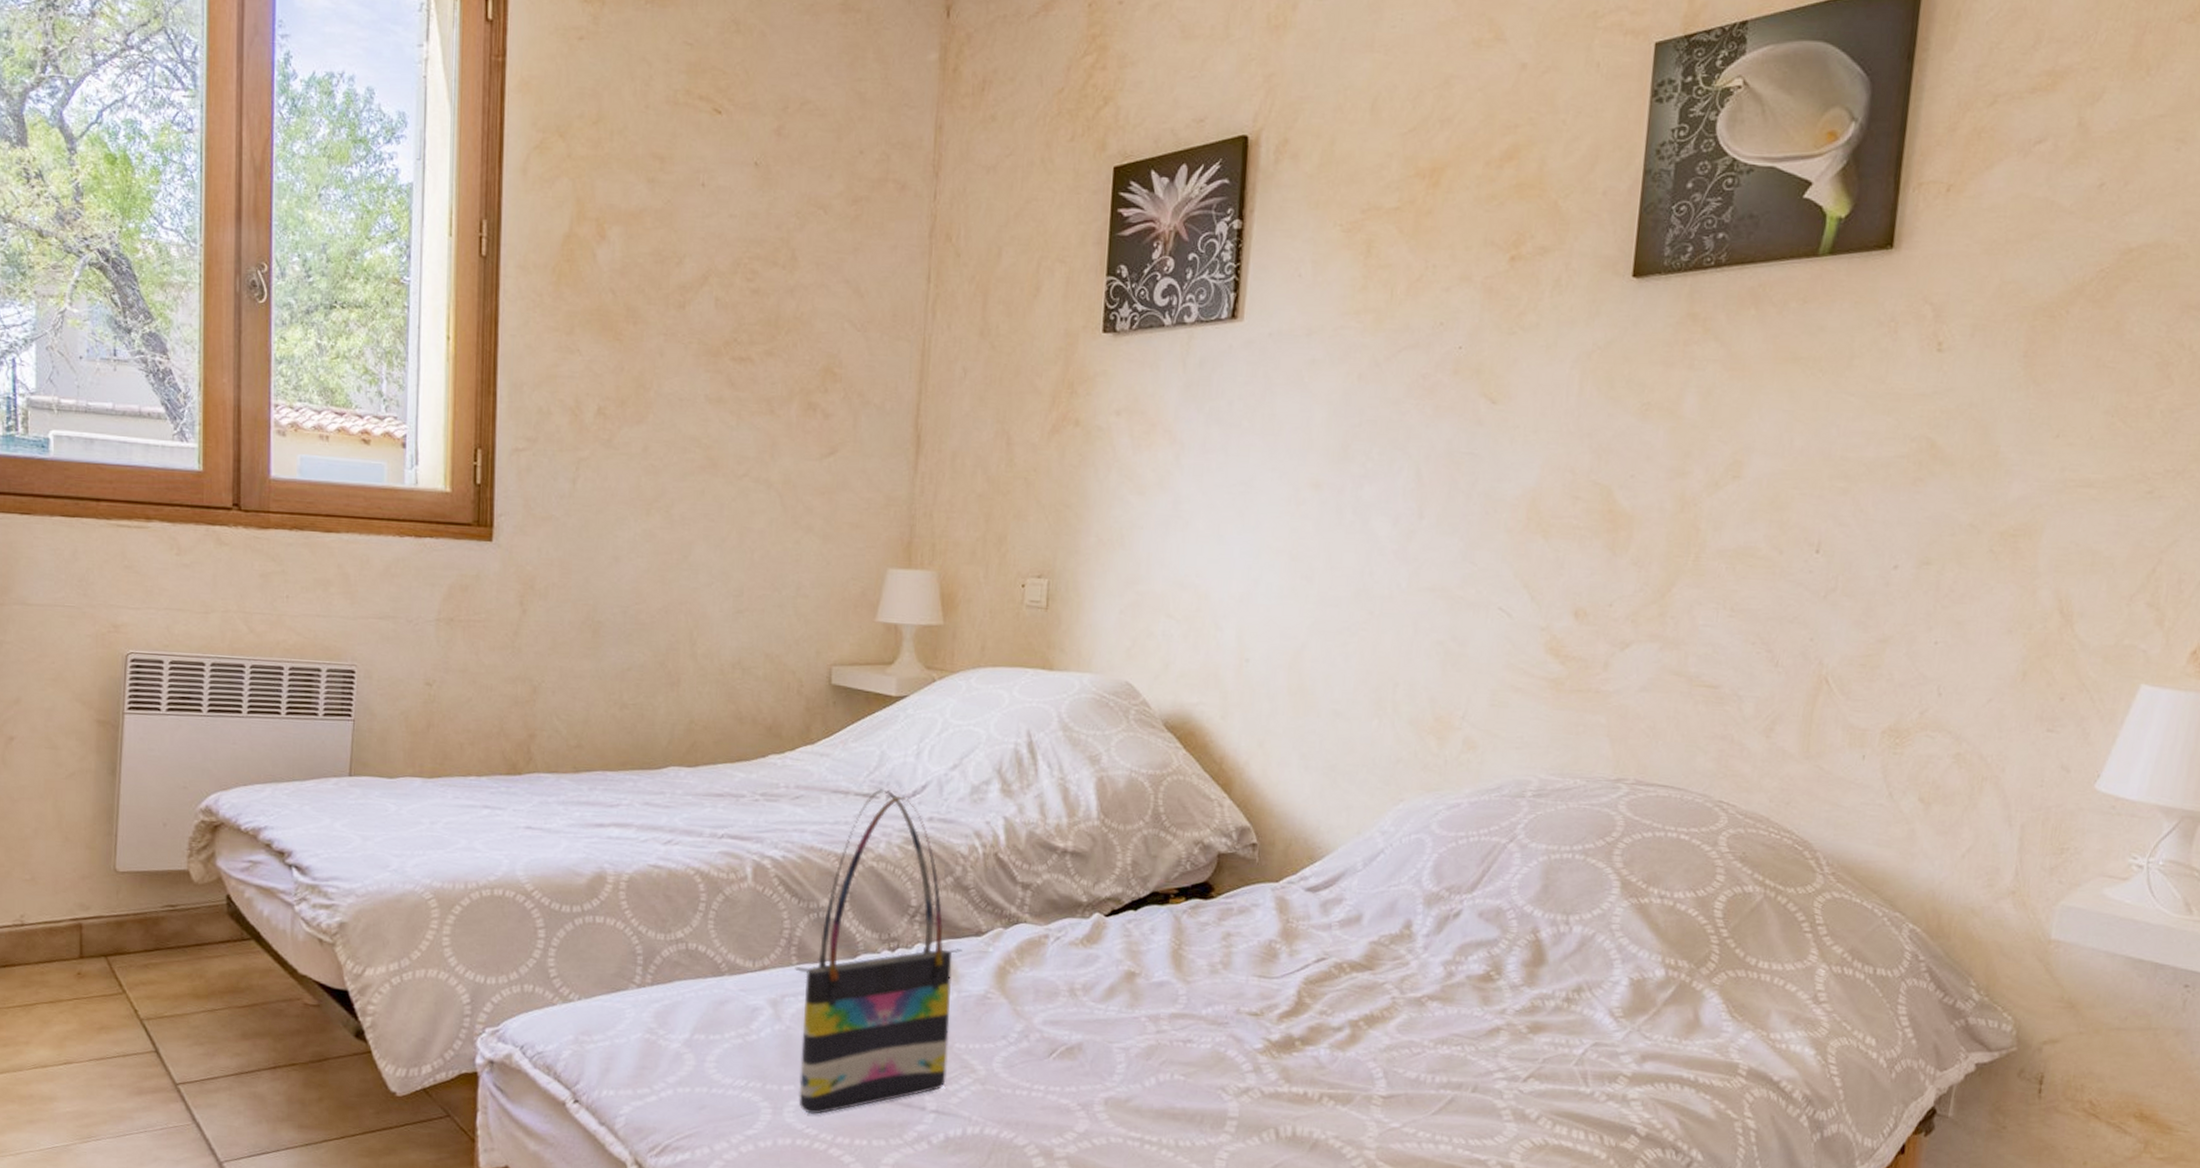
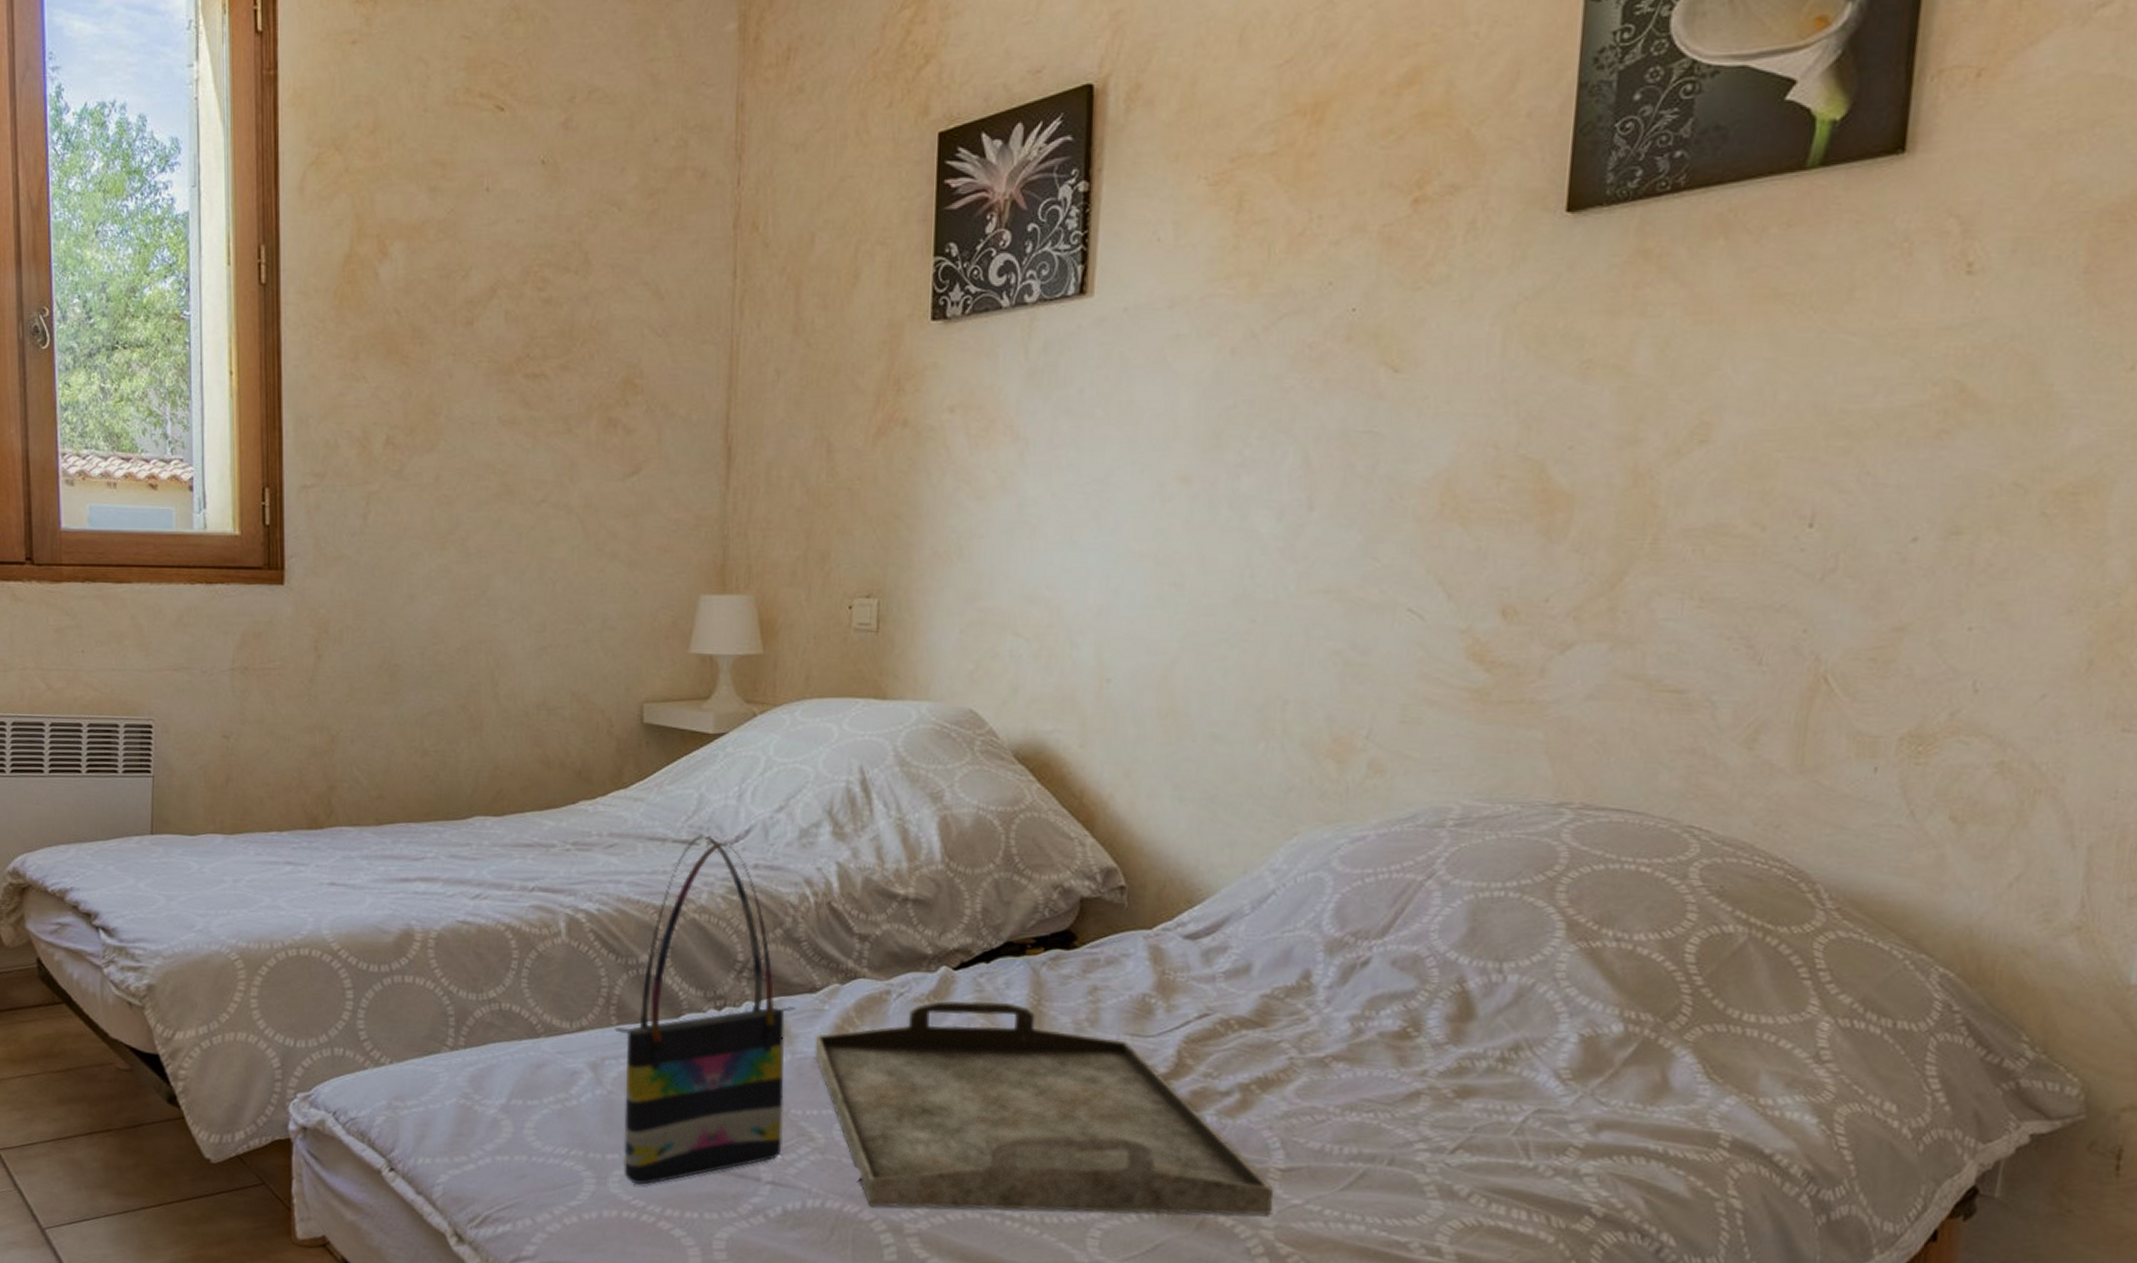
serving tray: none [978,943,1377,1138] -> present [814,1000,1274,1216]

